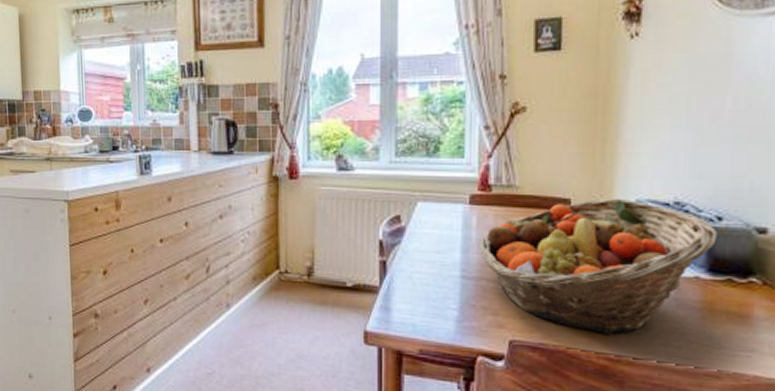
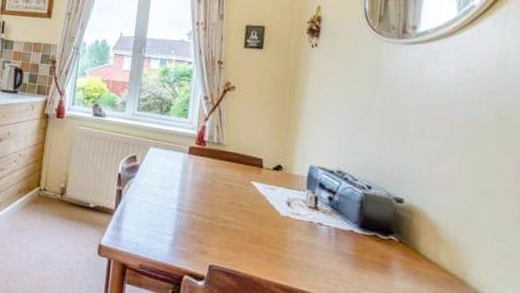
fruit basket: present [480,199,717,336] -> none [193,161,367,270]

